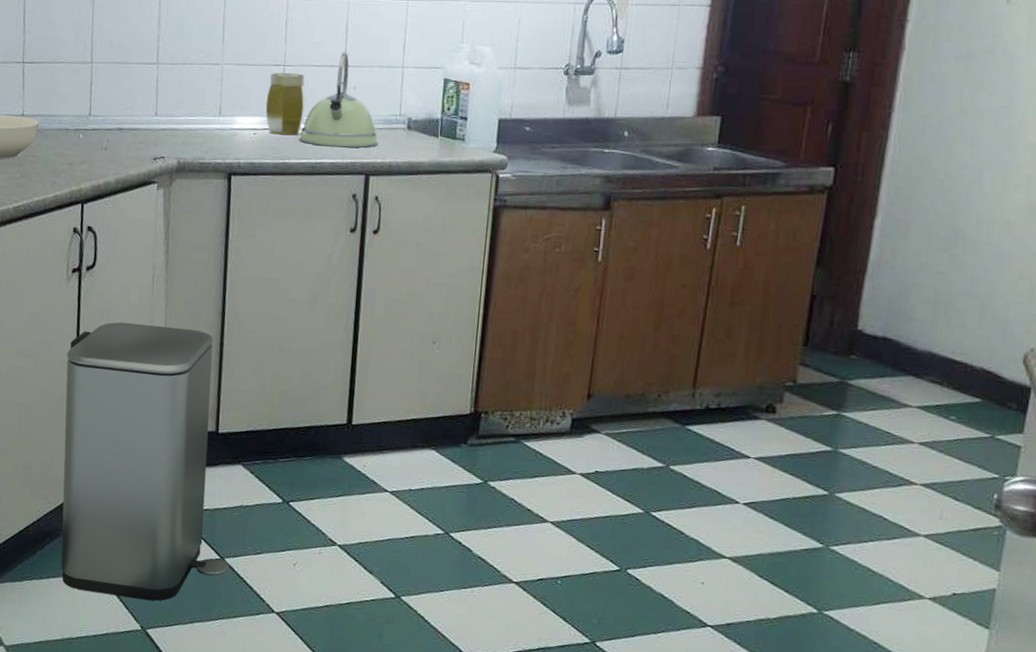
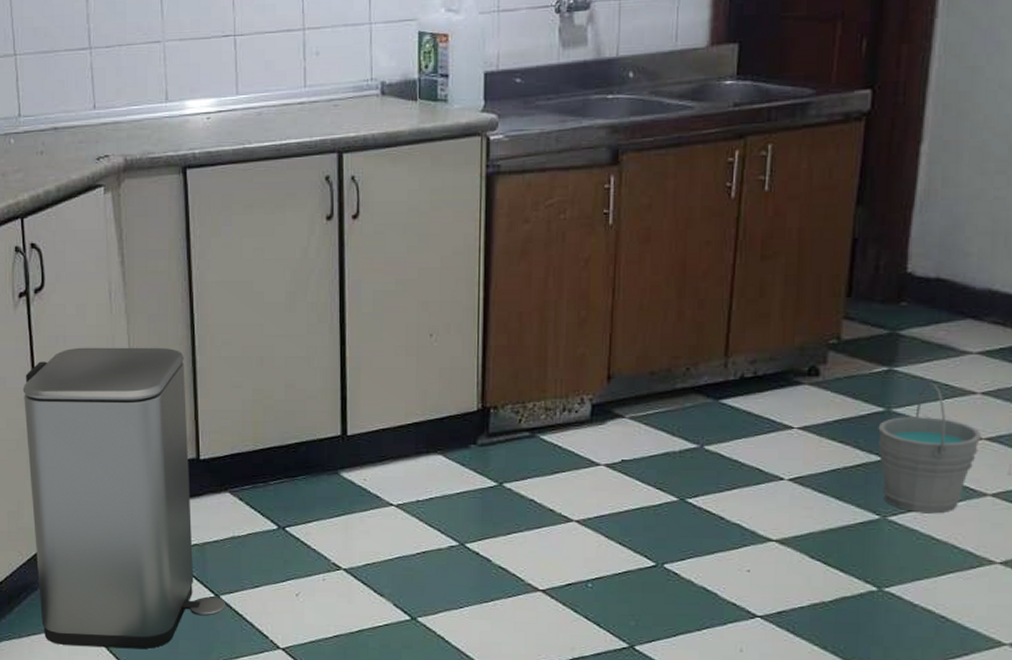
jar: present [265,72,307,136] -> none [218,43,265,117]
kettle: present [299,51,379,148] -> none [259,12,350,125]
bucket: none [825,429,918,548] -> present [878,383,982,514]

